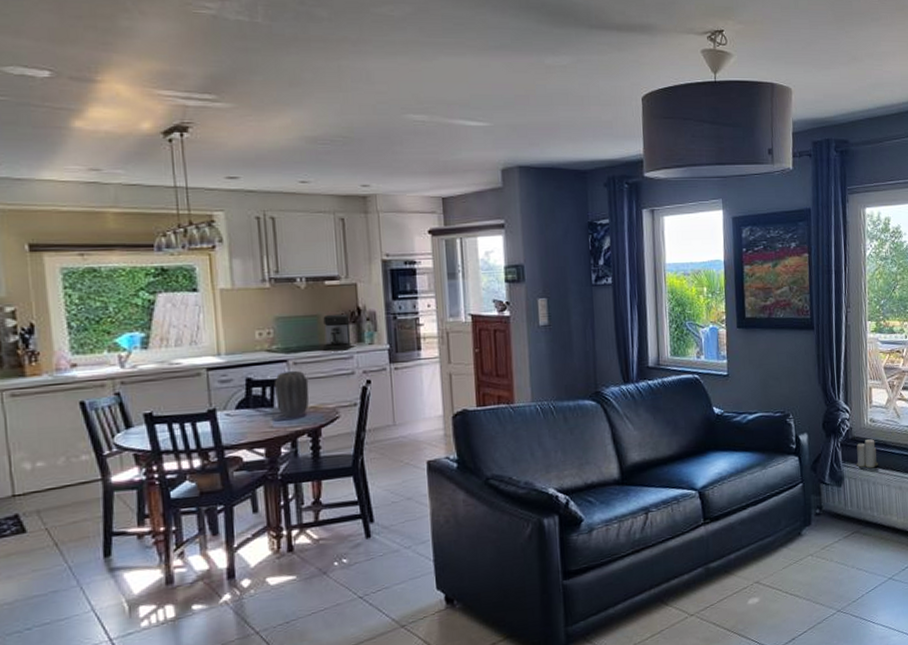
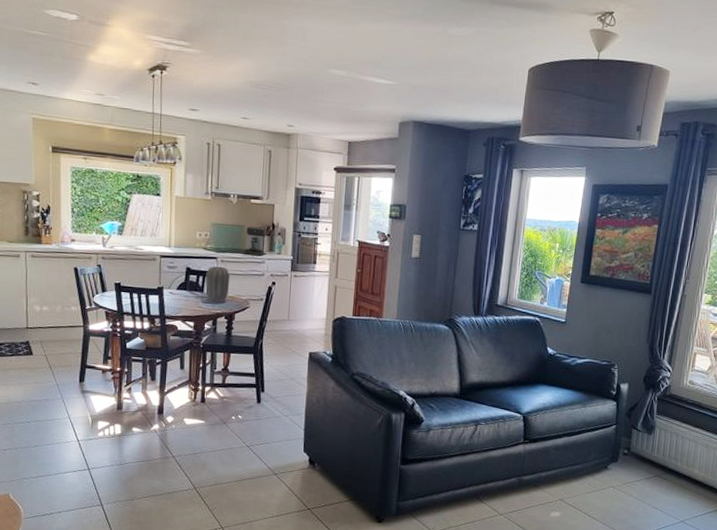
candle: present [856,438,879,469] -> none [668,397,691,424]

